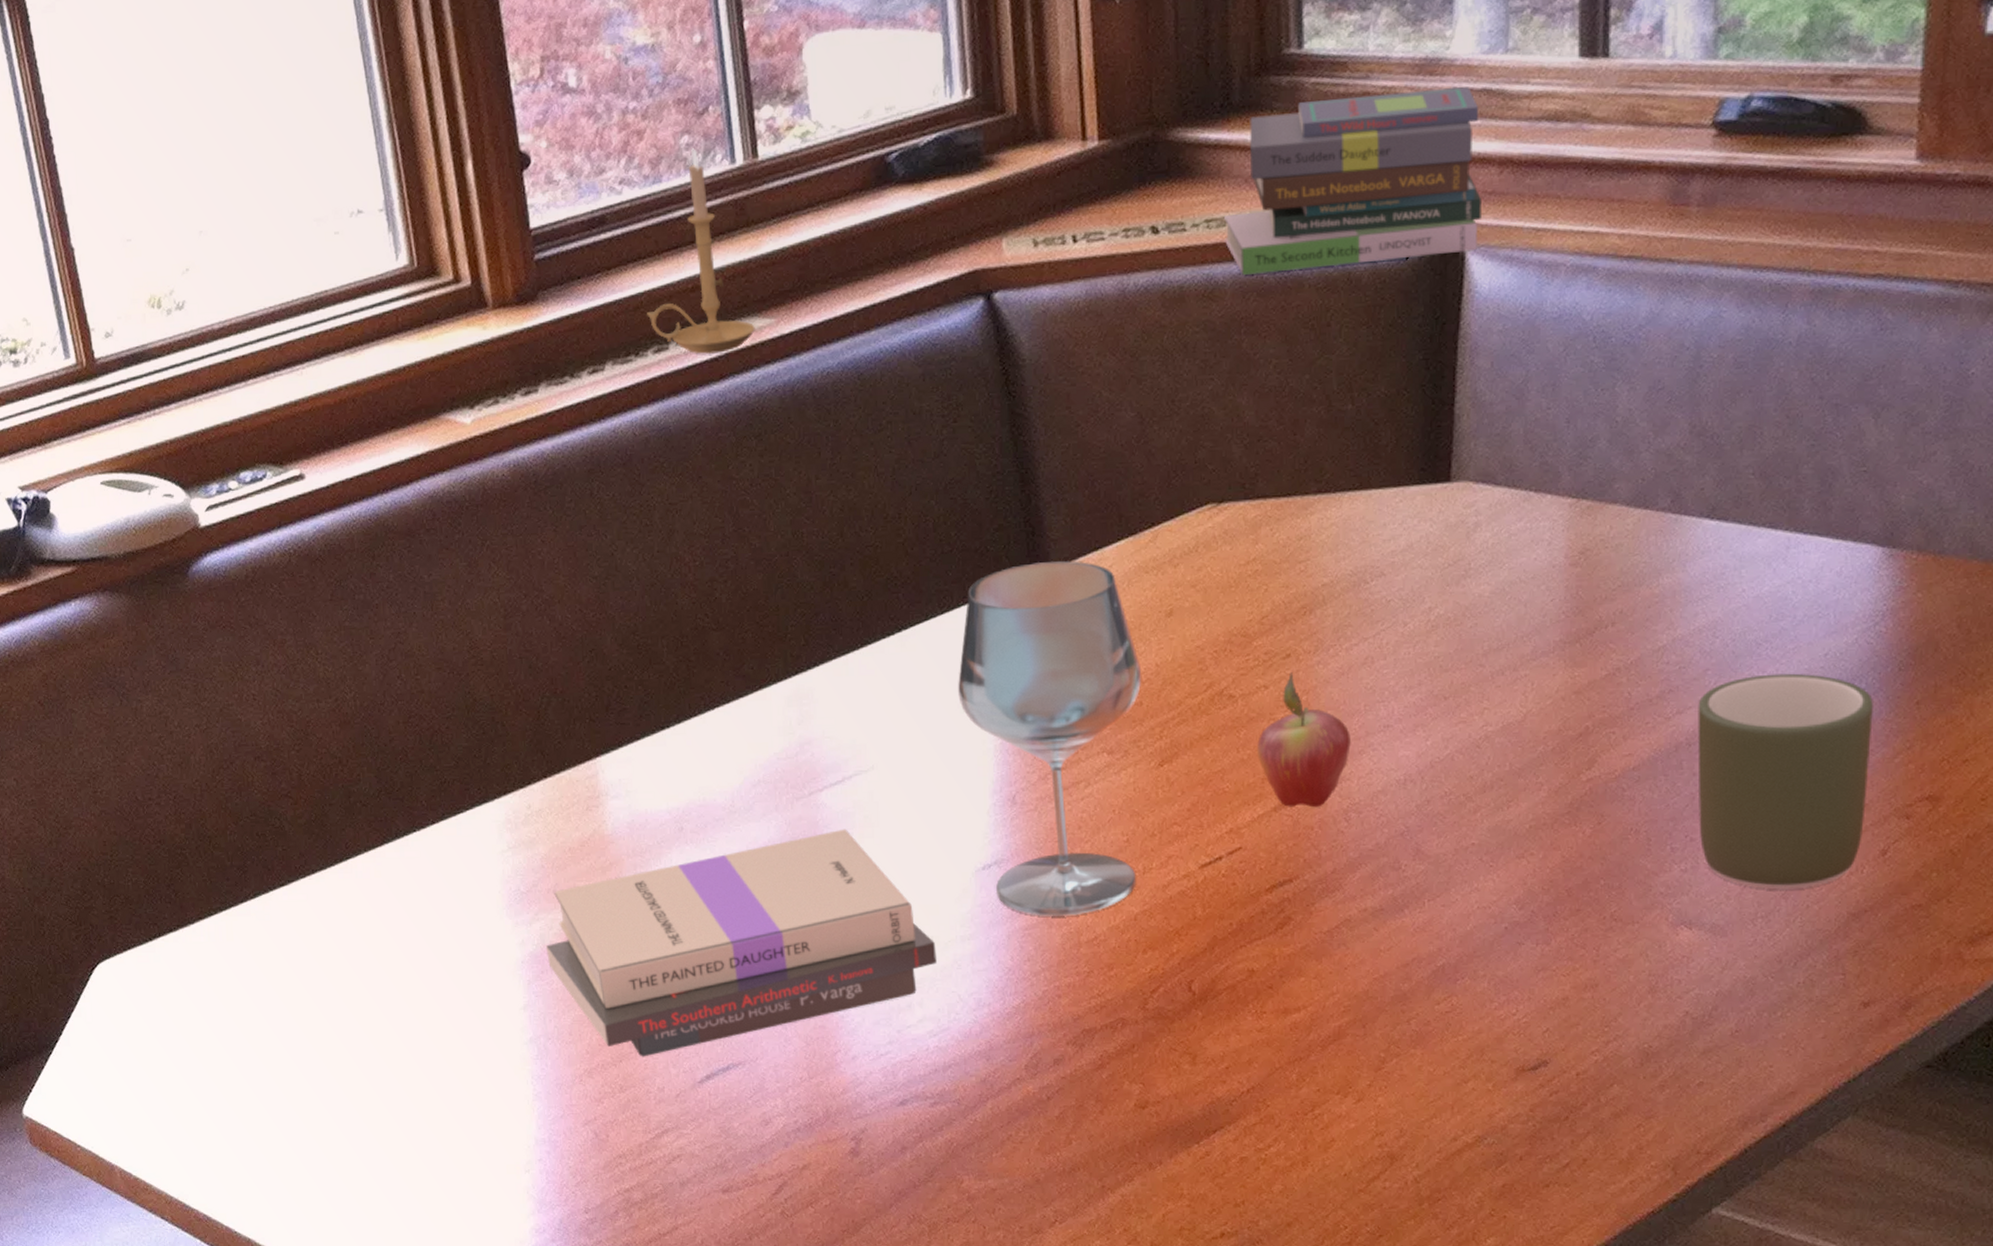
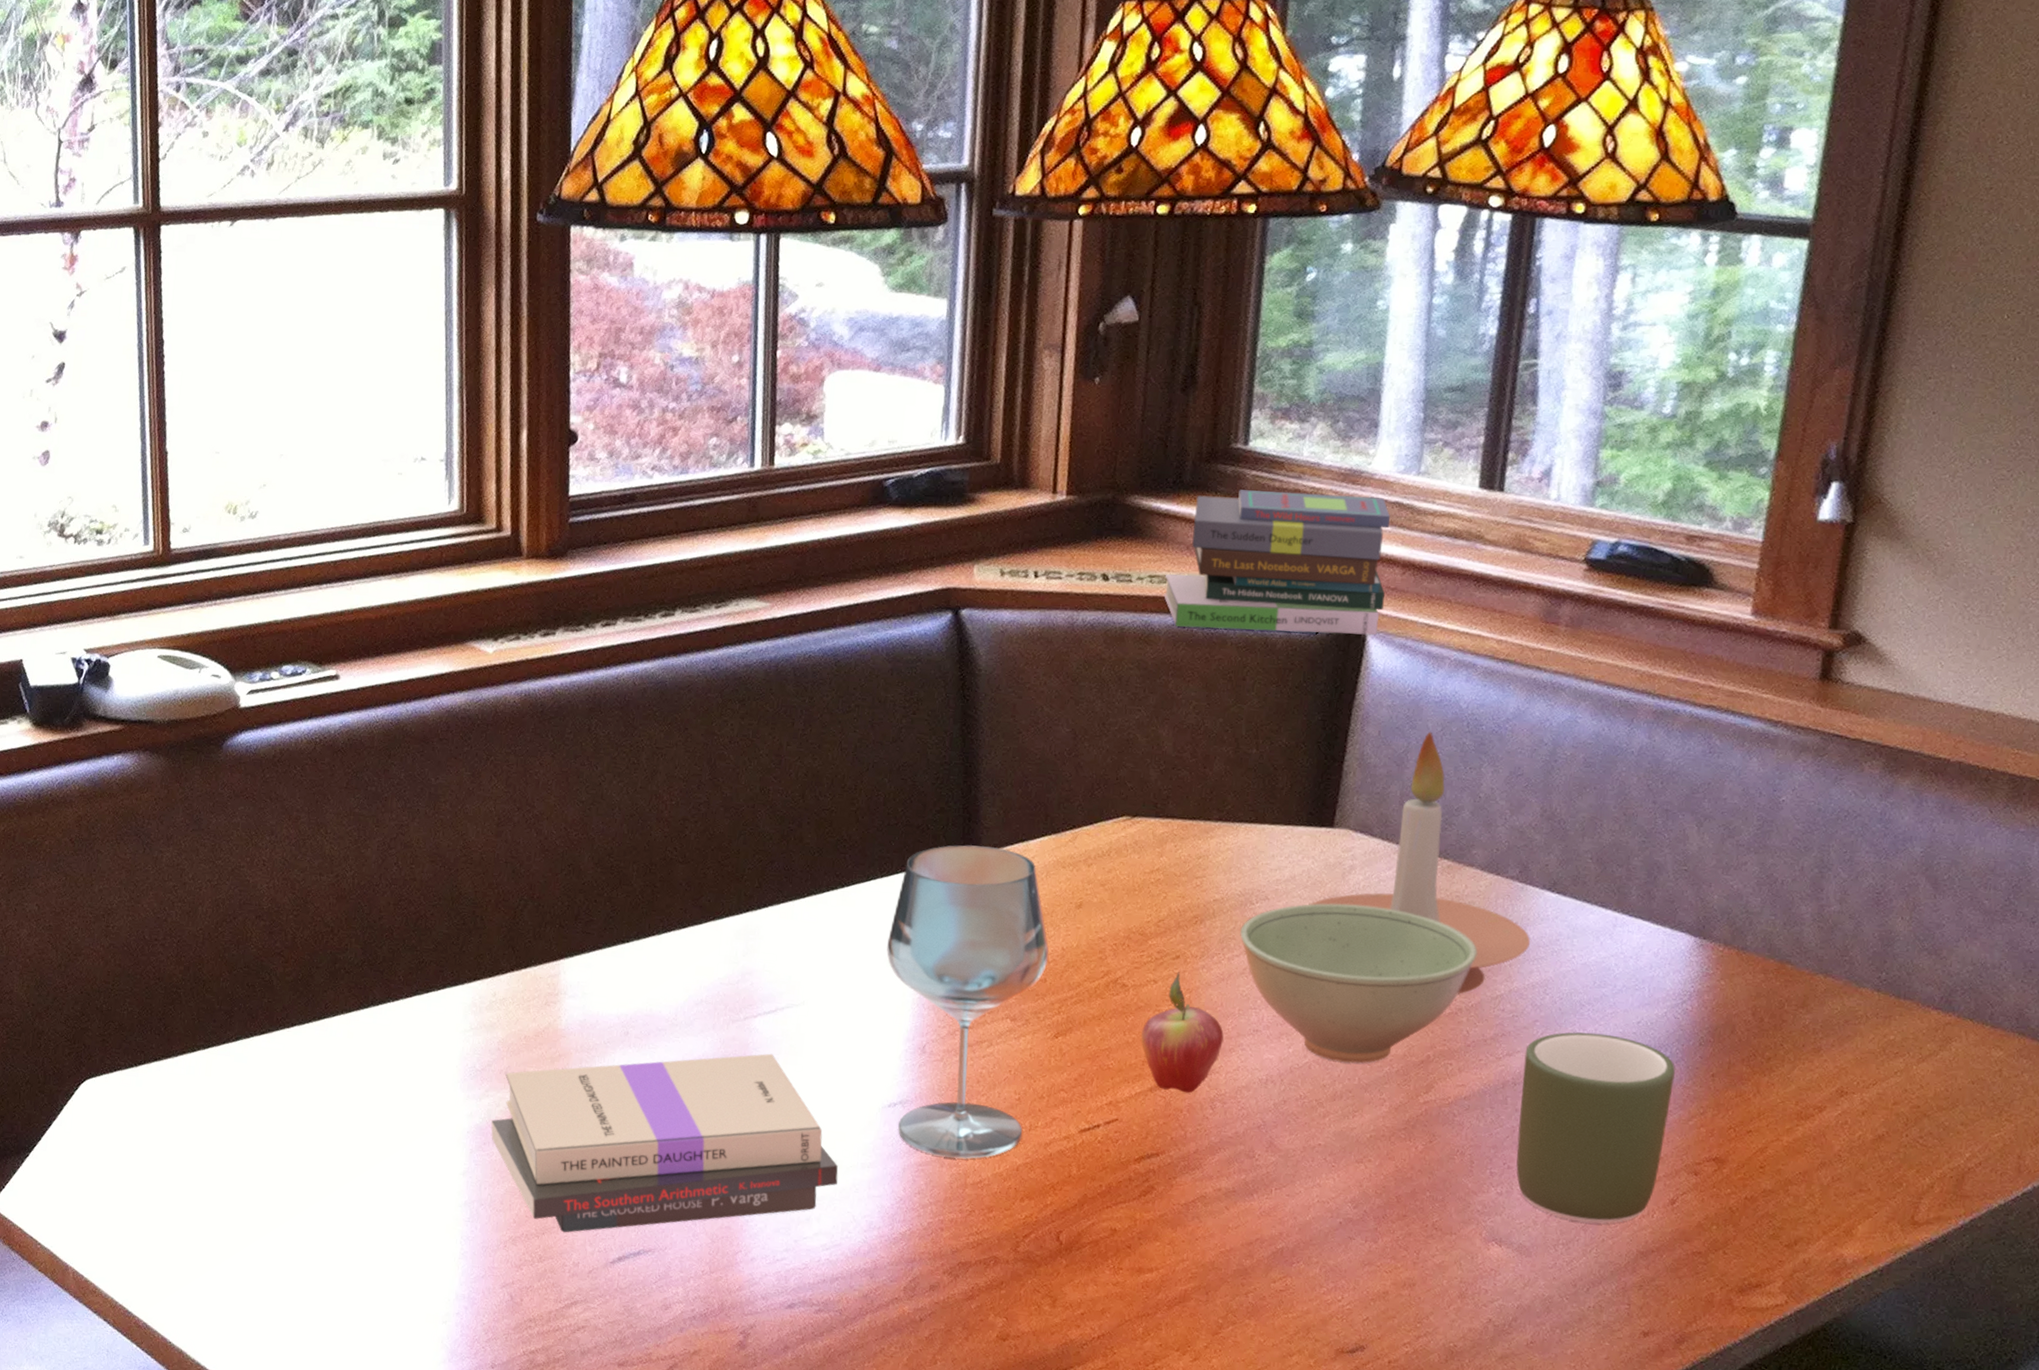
candle holder: present [647,148,755,355] -> none [660,449,752,625]
bowl: none [1356,565,1632,749] -> present [1240,903,1478,1064]
candle holder: none [1431,353,1692,652] -> present [1308,731,1531,994]

